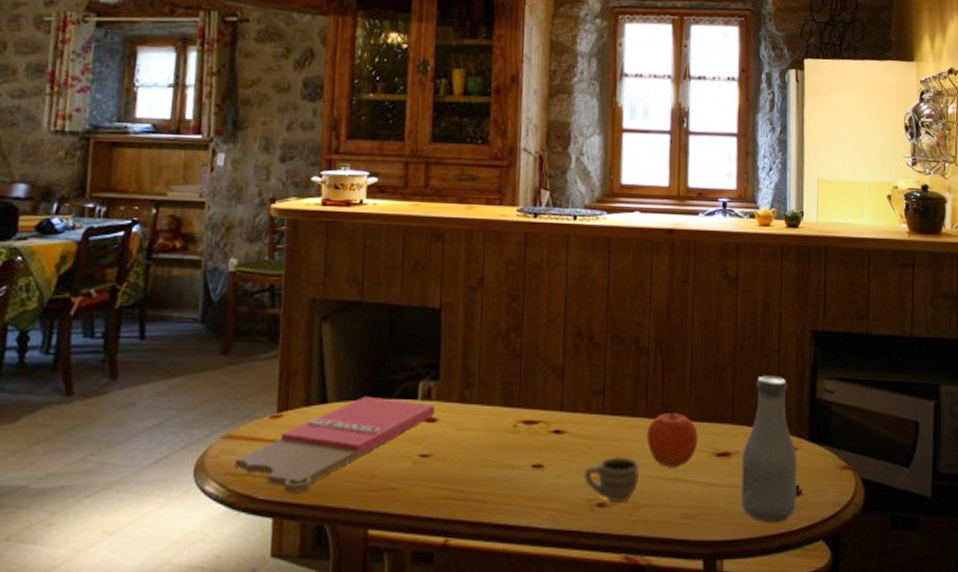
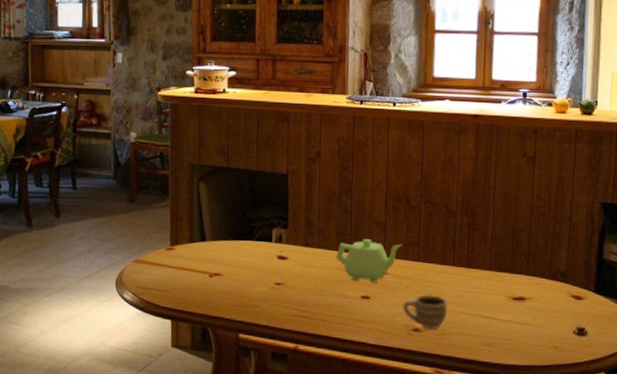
cutting board: present [234,396,435,493] -> none [143,237,285,304]
teapot: none [500,389,584,446] -> present [336,239,402,283]
fruit: present [647,413,699,468] -> none [454,263,498,307]
bottle: present [741,375,797,523] -> none [533,238,584,356]

